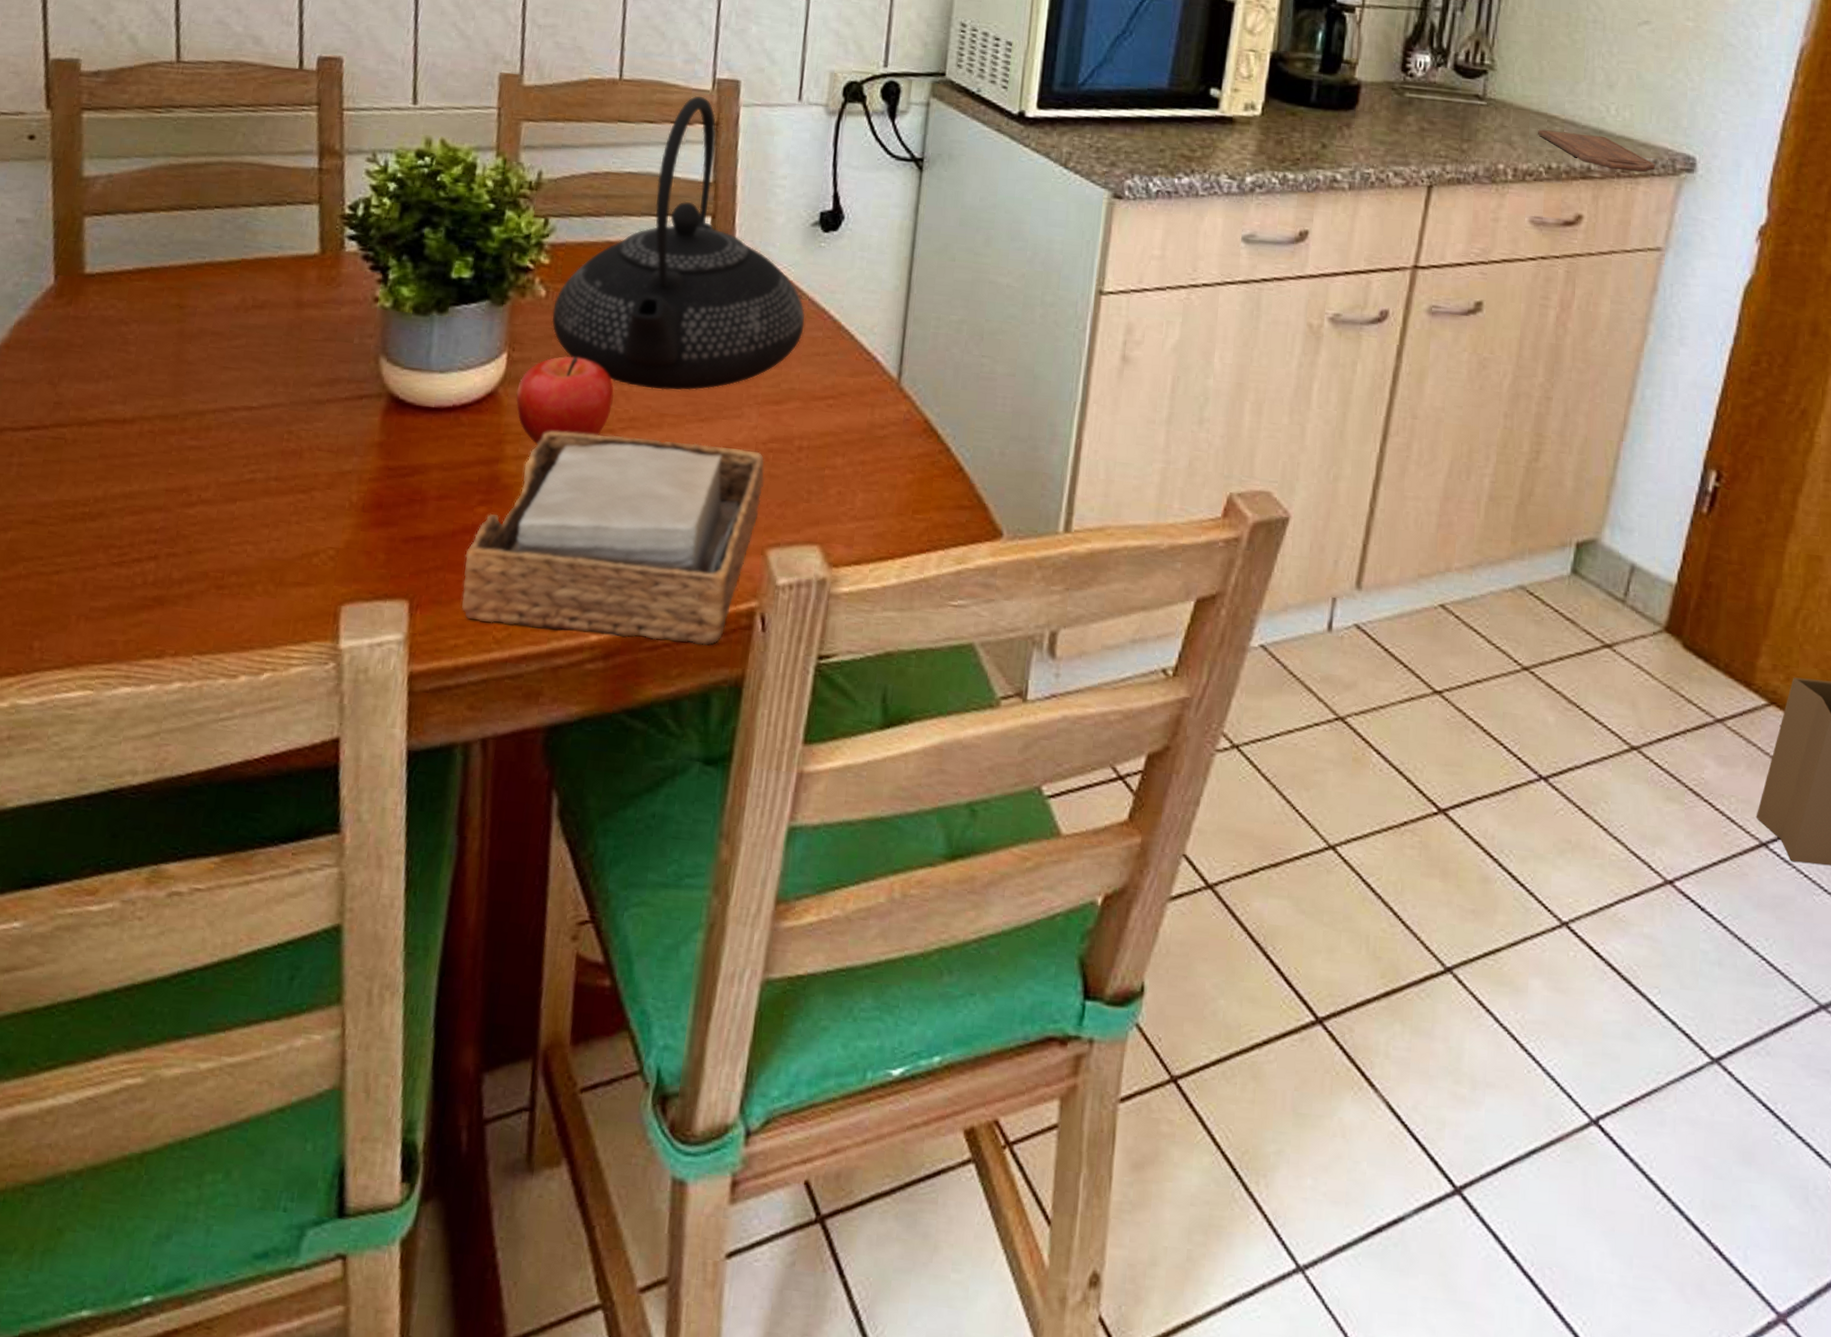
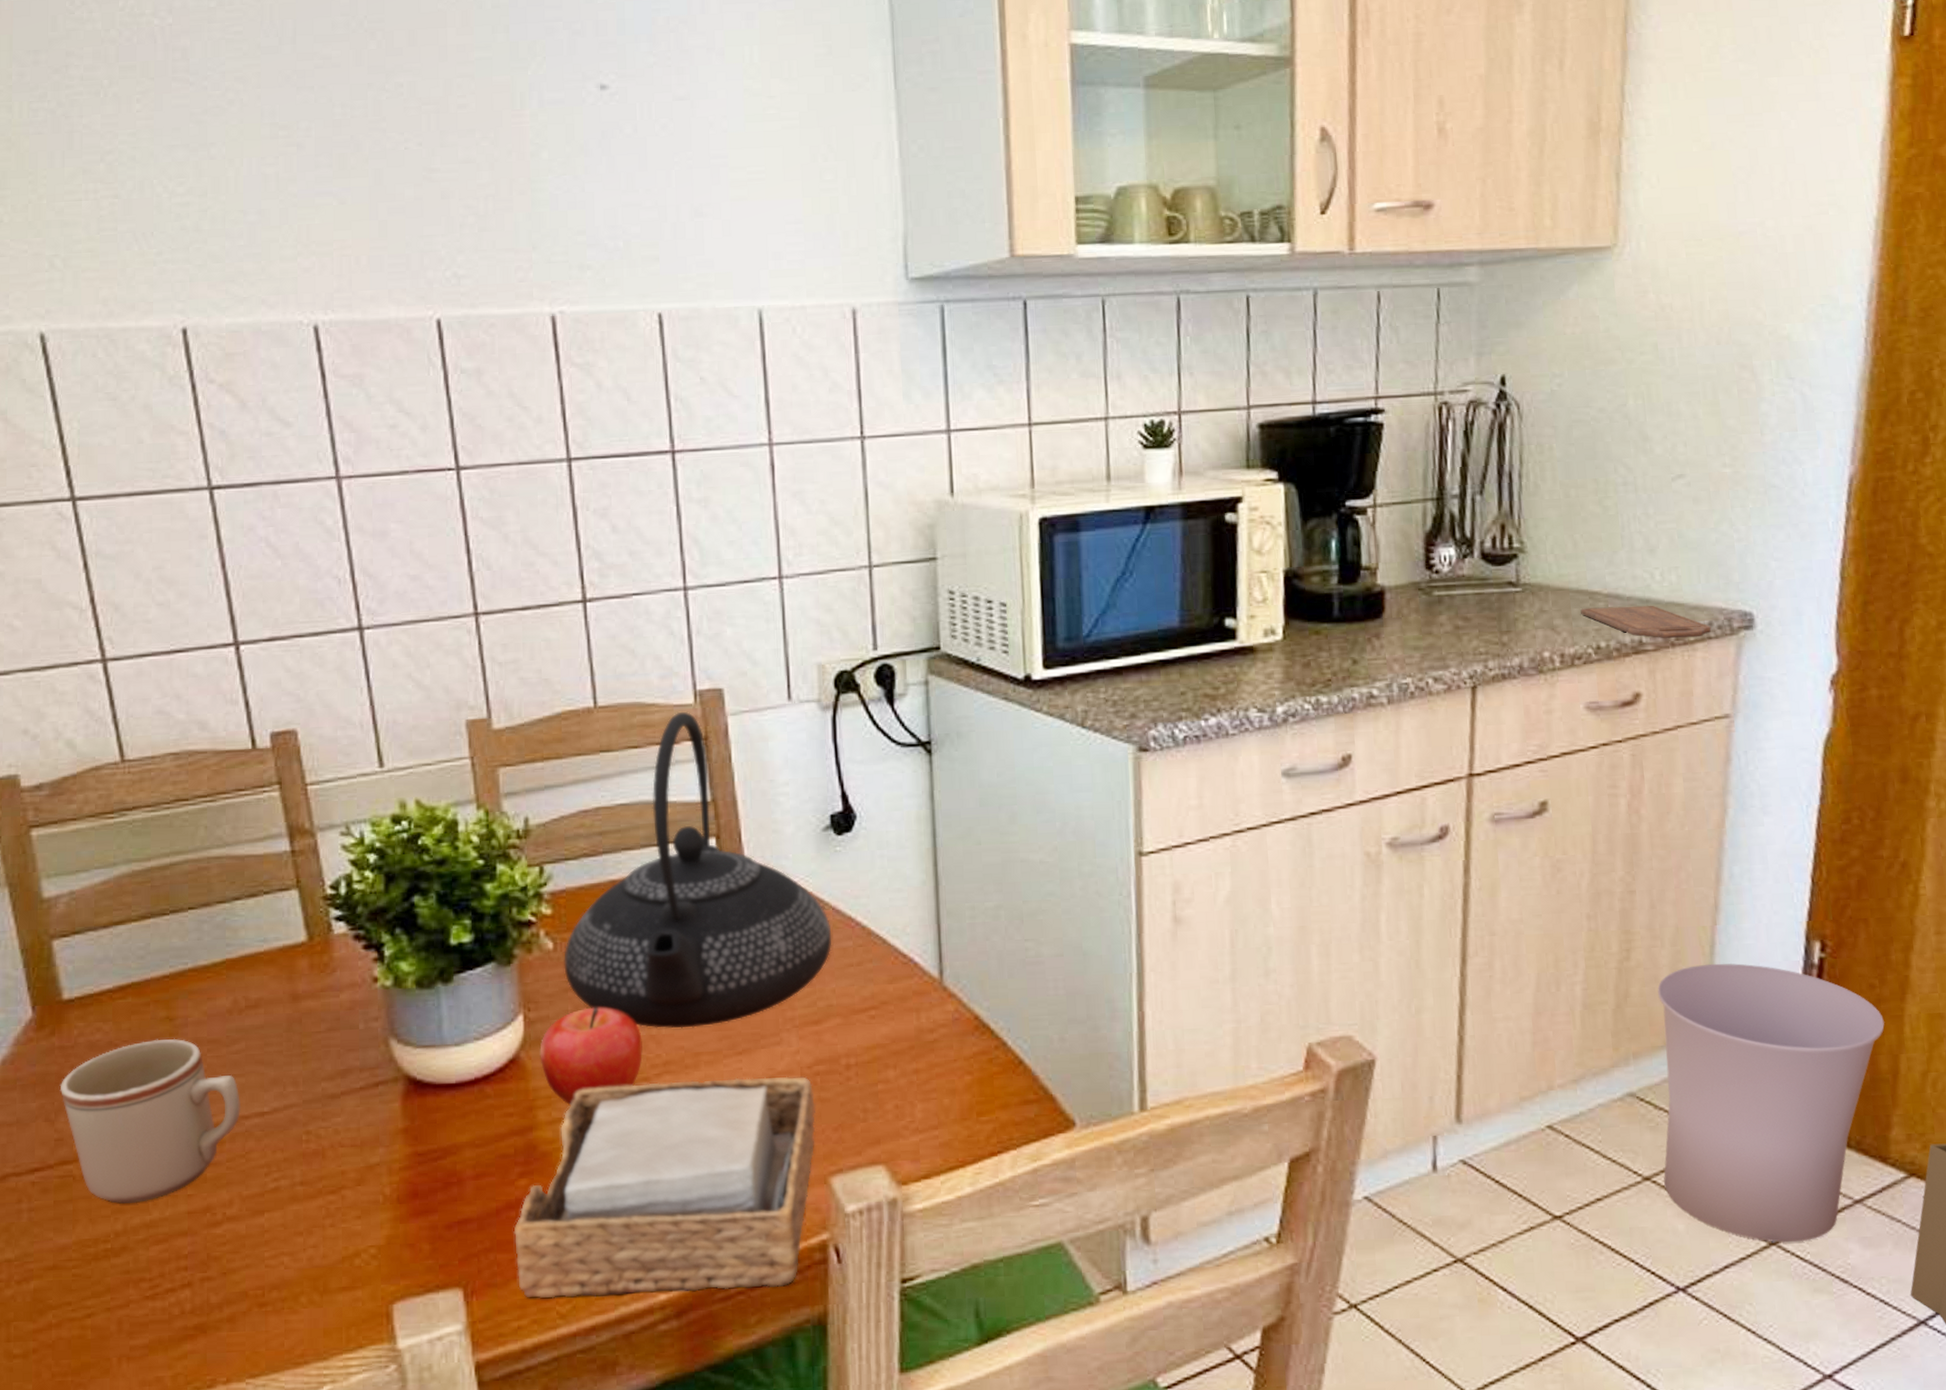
mug: none [66,323,233,474] -> present [59,1038,240,1204]
waste bin: none [1541,475,1766,751] -> present [1658,963,1885,1243]

